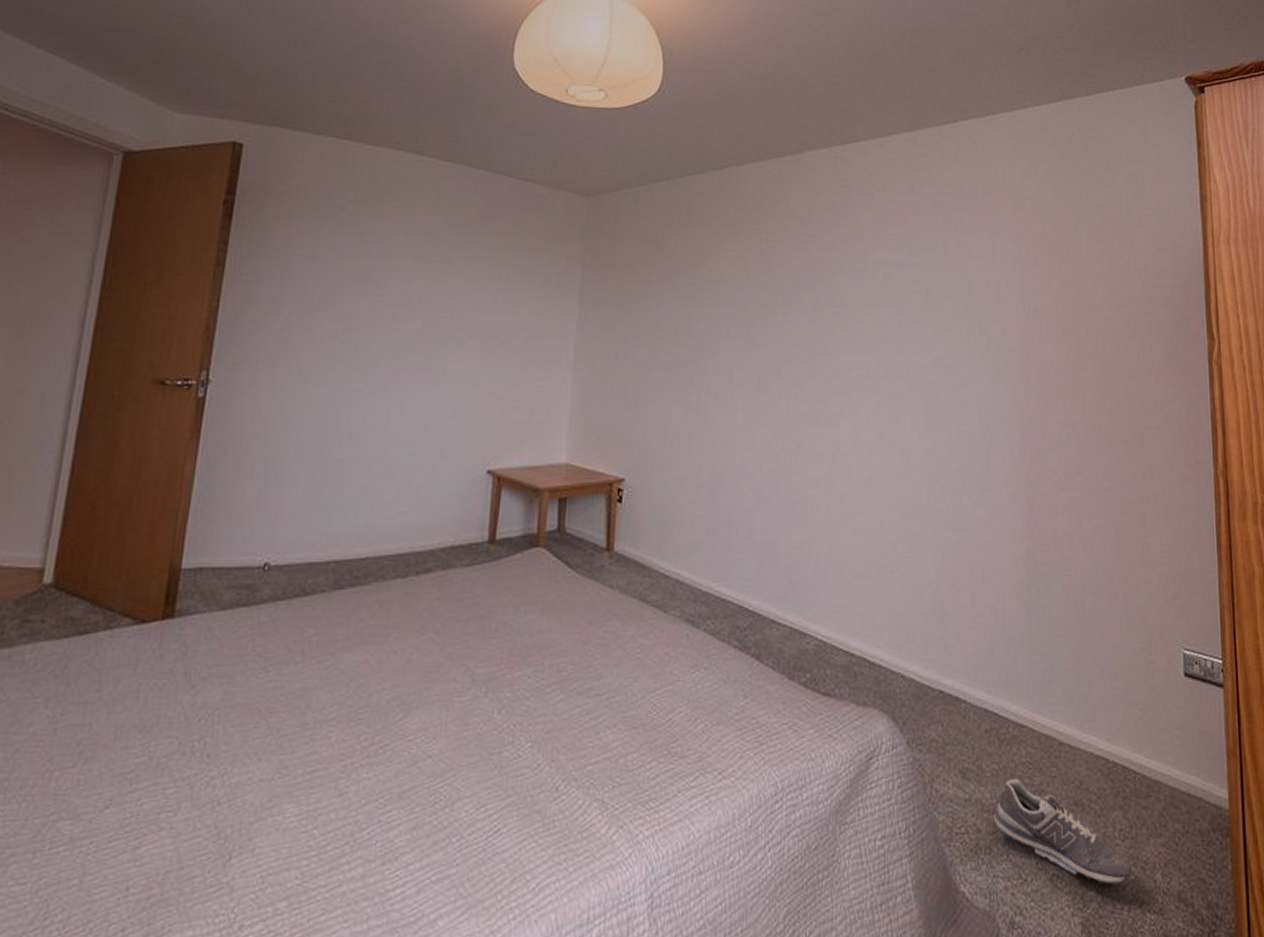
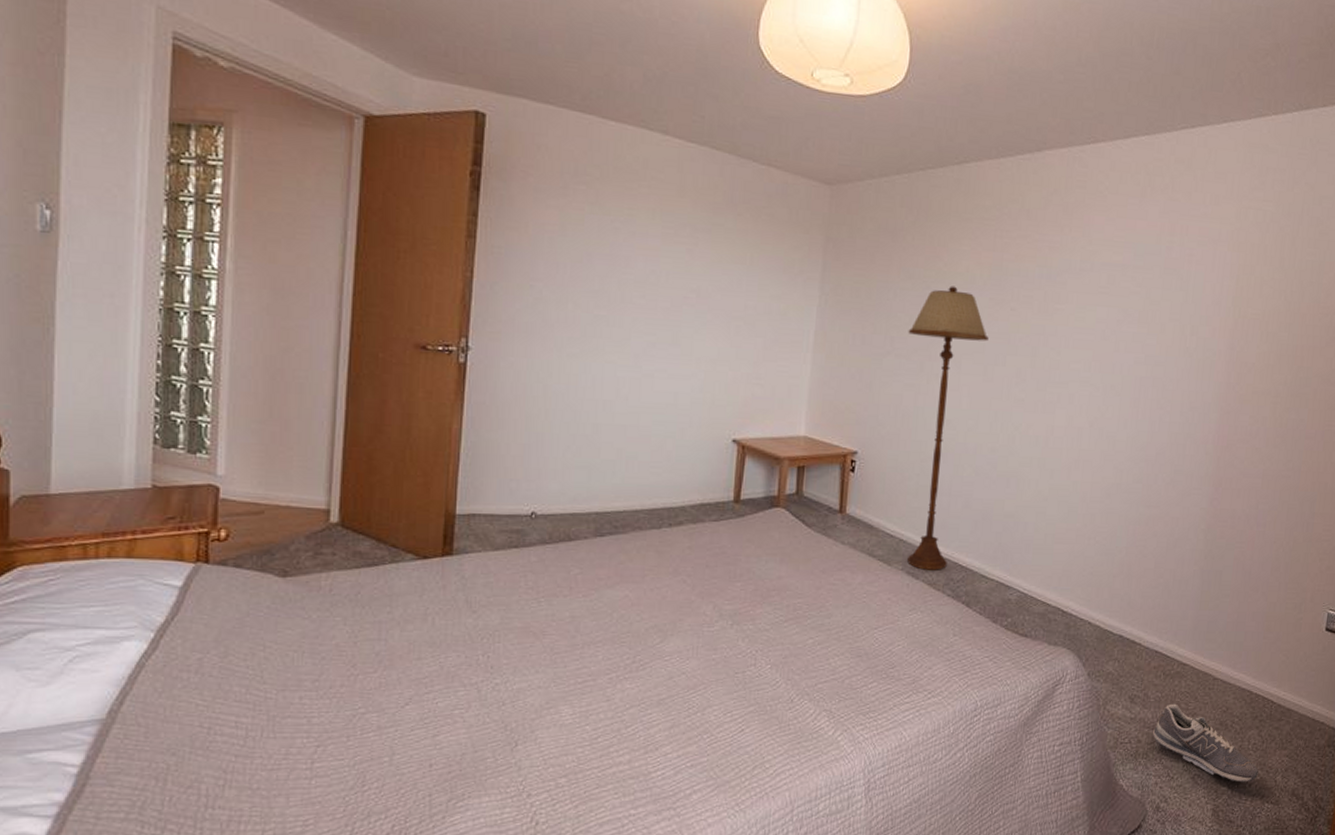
floor lamp: none [674,293,761,616] -> present [906,286,989,570]

